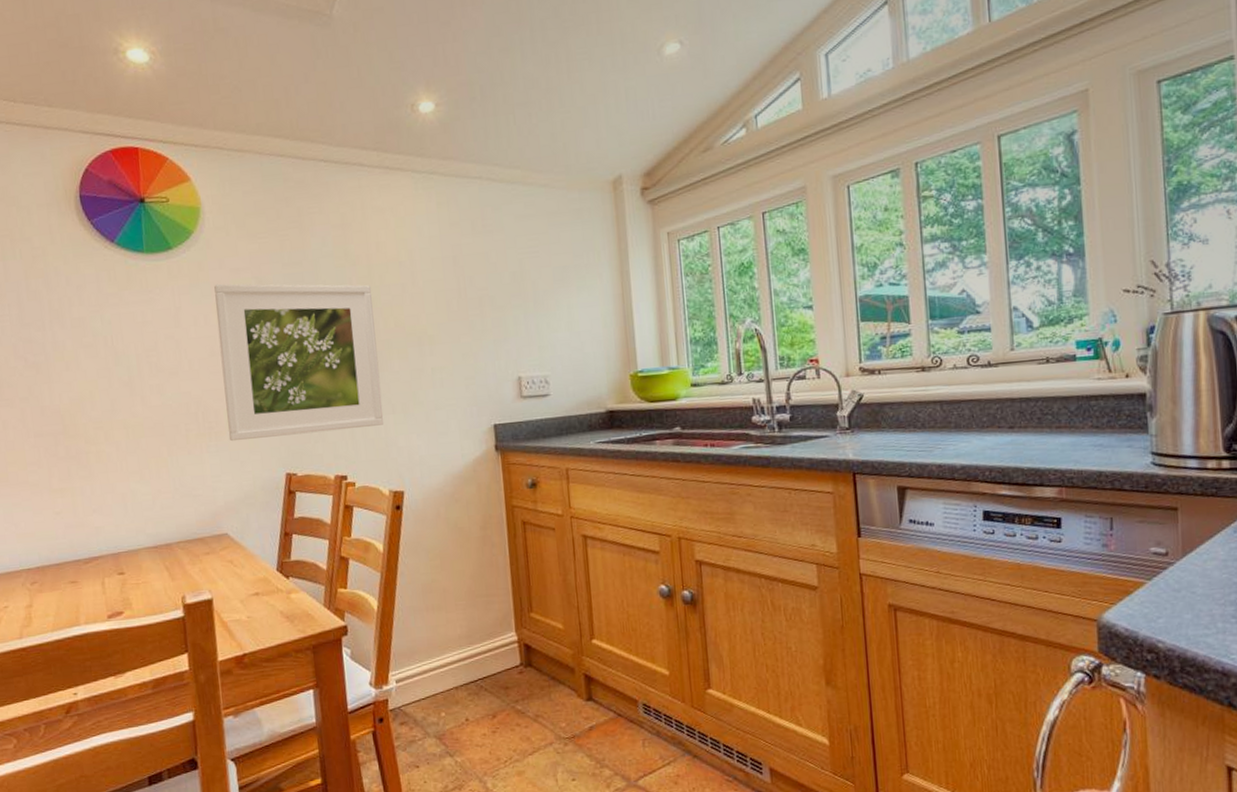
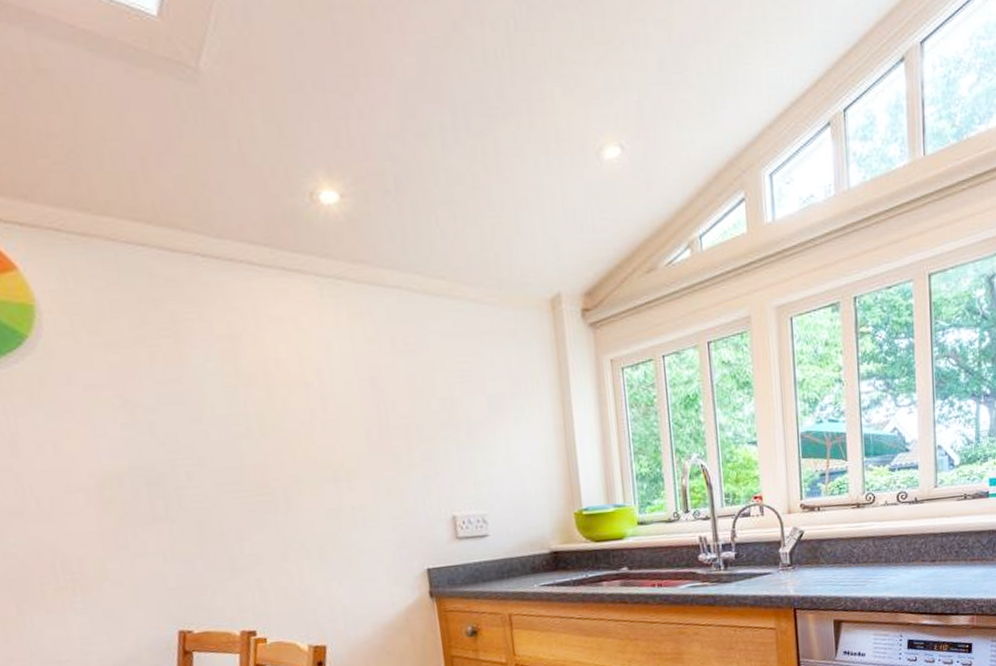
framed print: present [214,283,384,442] -> none [63,403,298,596]

